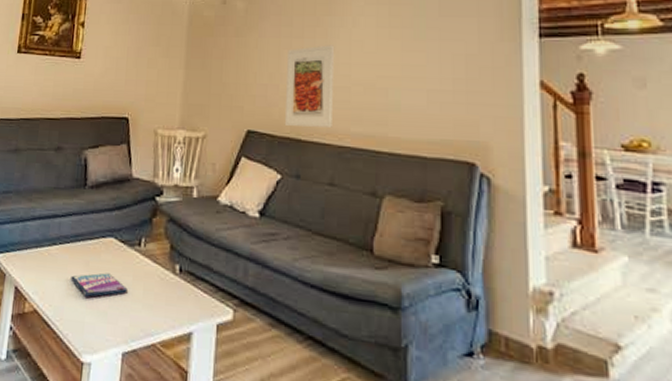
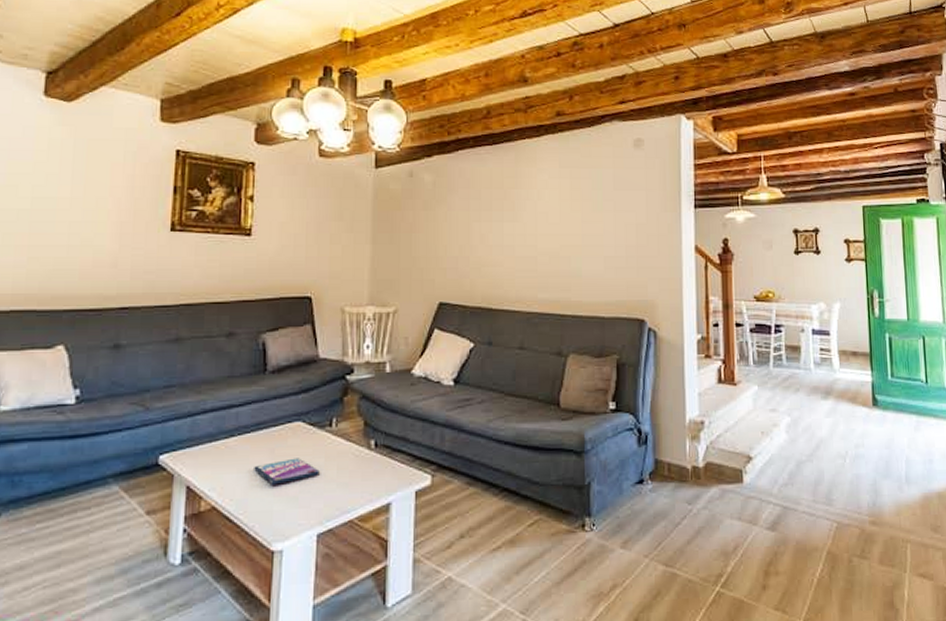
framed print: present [284,45,335,128] -> none [475,217,522,296]

